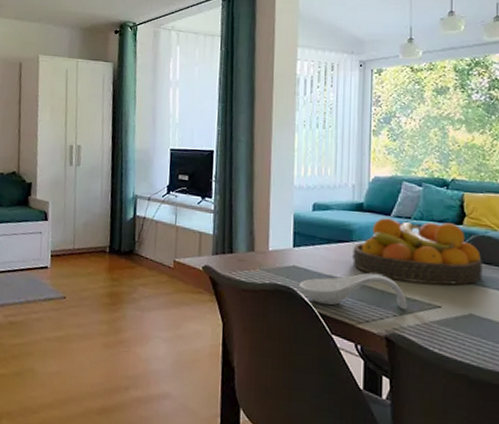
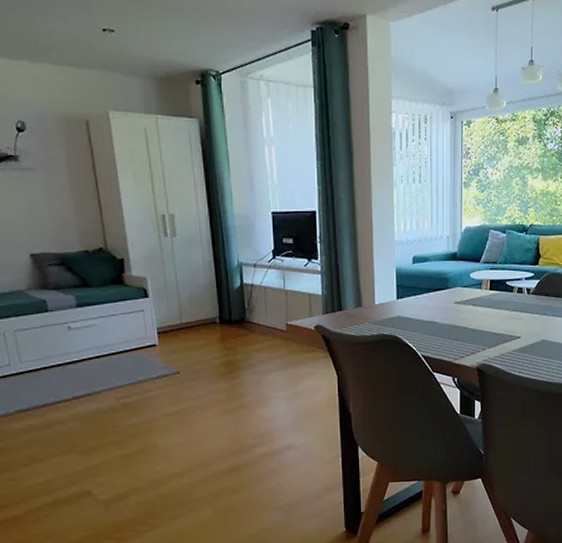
spoon rest: present [299,273,407,310] -> none [404,315,494,347]
fruit bowl: present [352,218,482,285] -> none [449,264,553,319]

